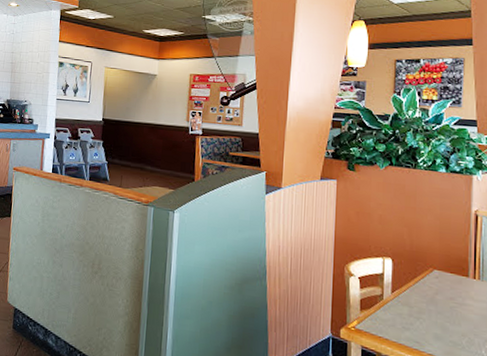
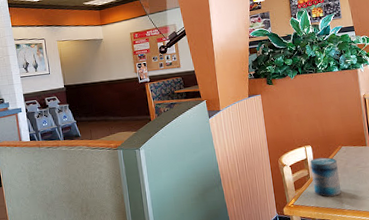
beverage can: none [386,276,423,332] -> present [310,157,341,197]

